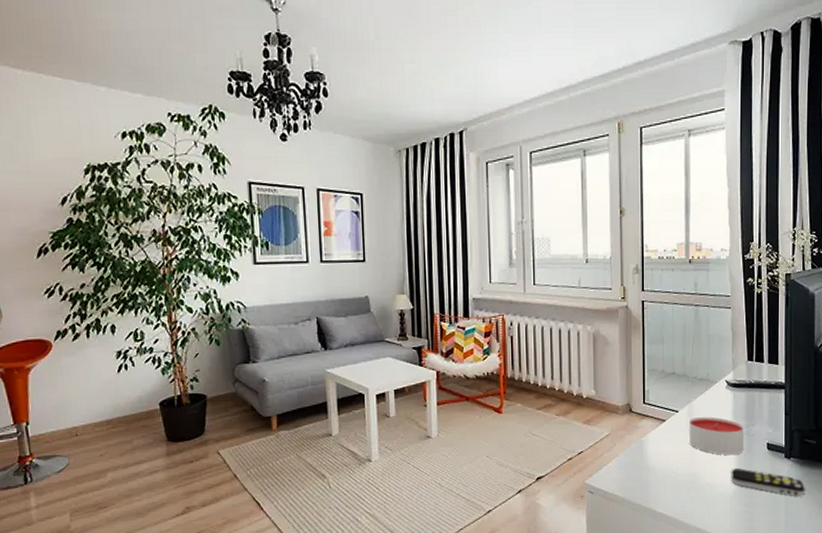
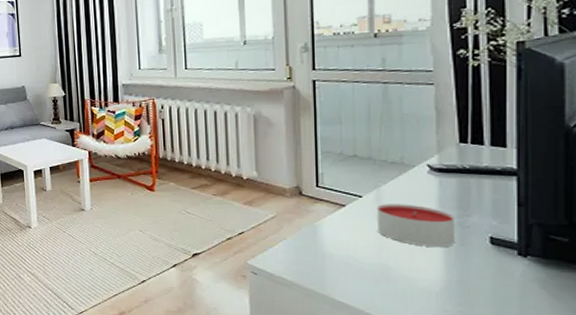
remote control: present [731,468,805,497] -> none [437,263,551,302]

